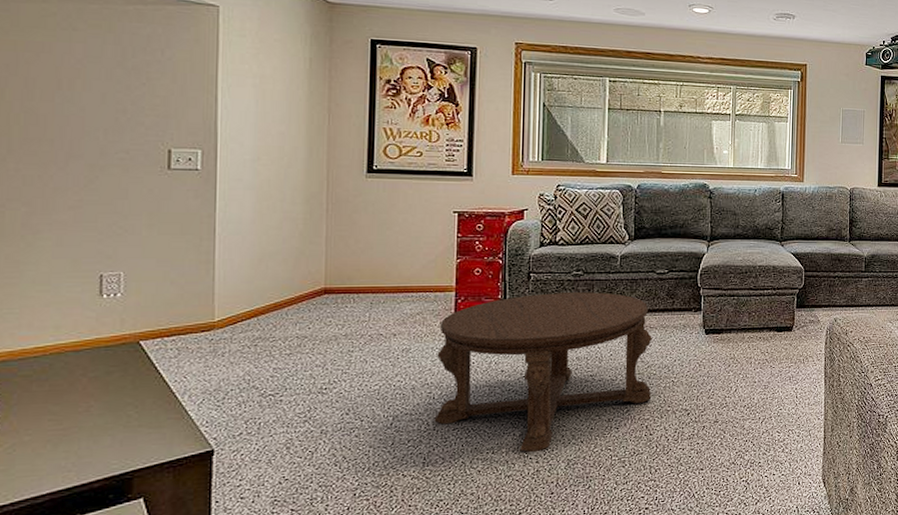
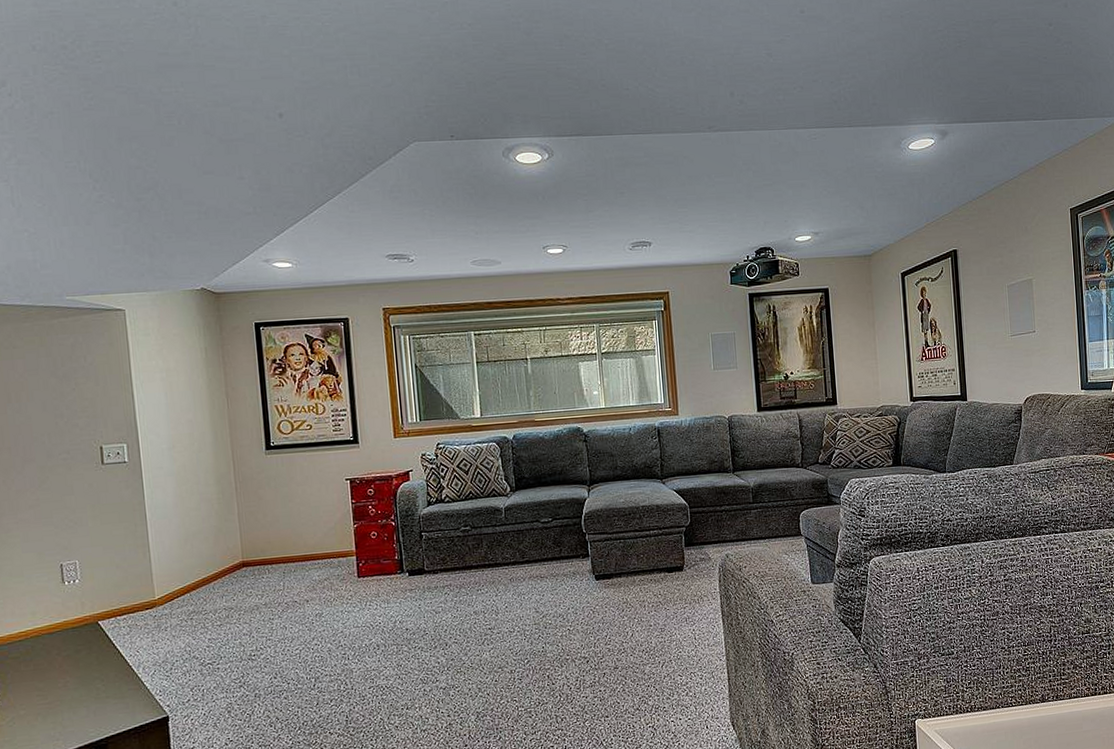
coffee table: present [434,292,652,453] -> none [345,546,549,707]

